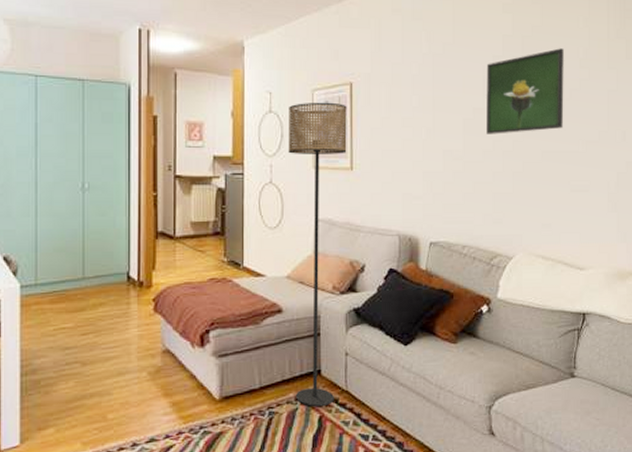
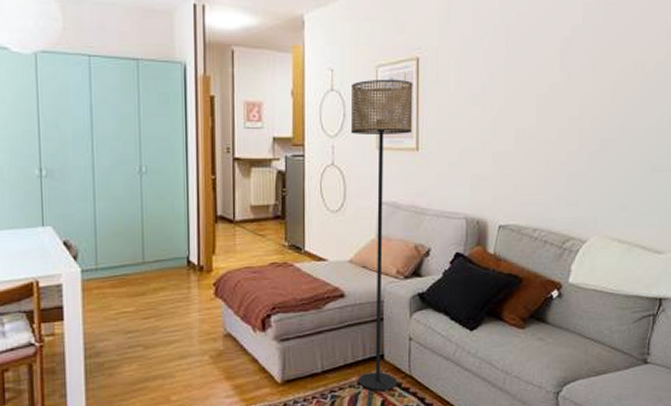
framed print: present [486,48,564,134] -> none [562,16,650,111]

